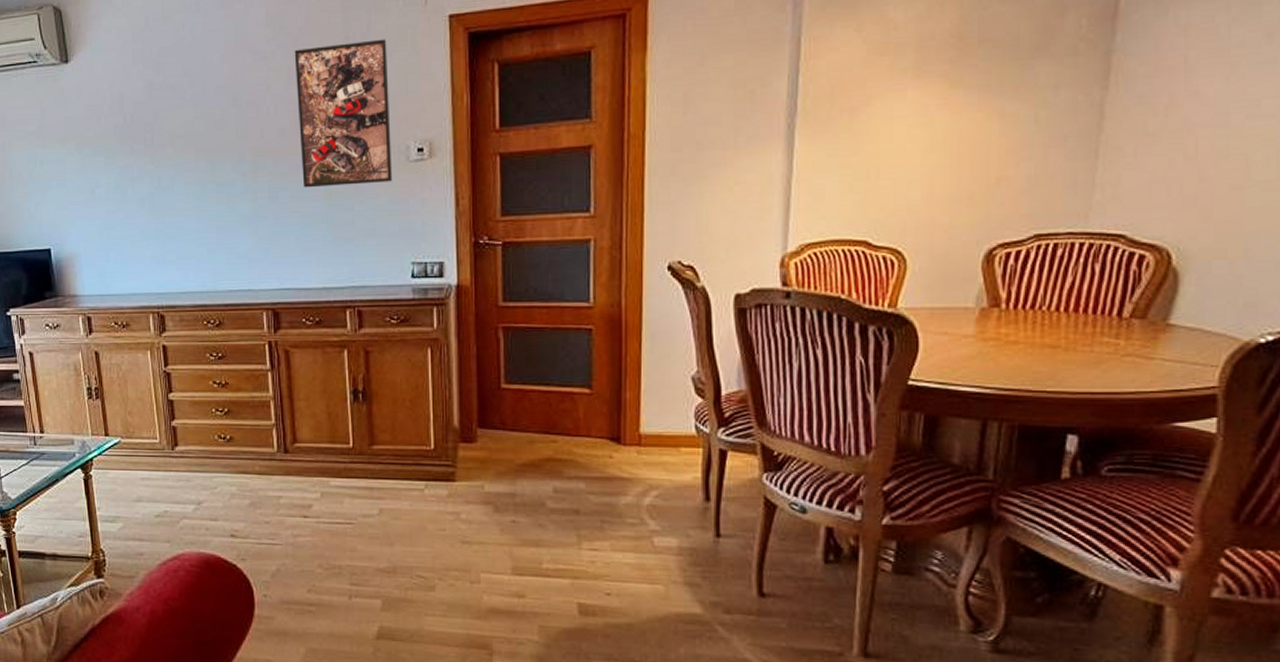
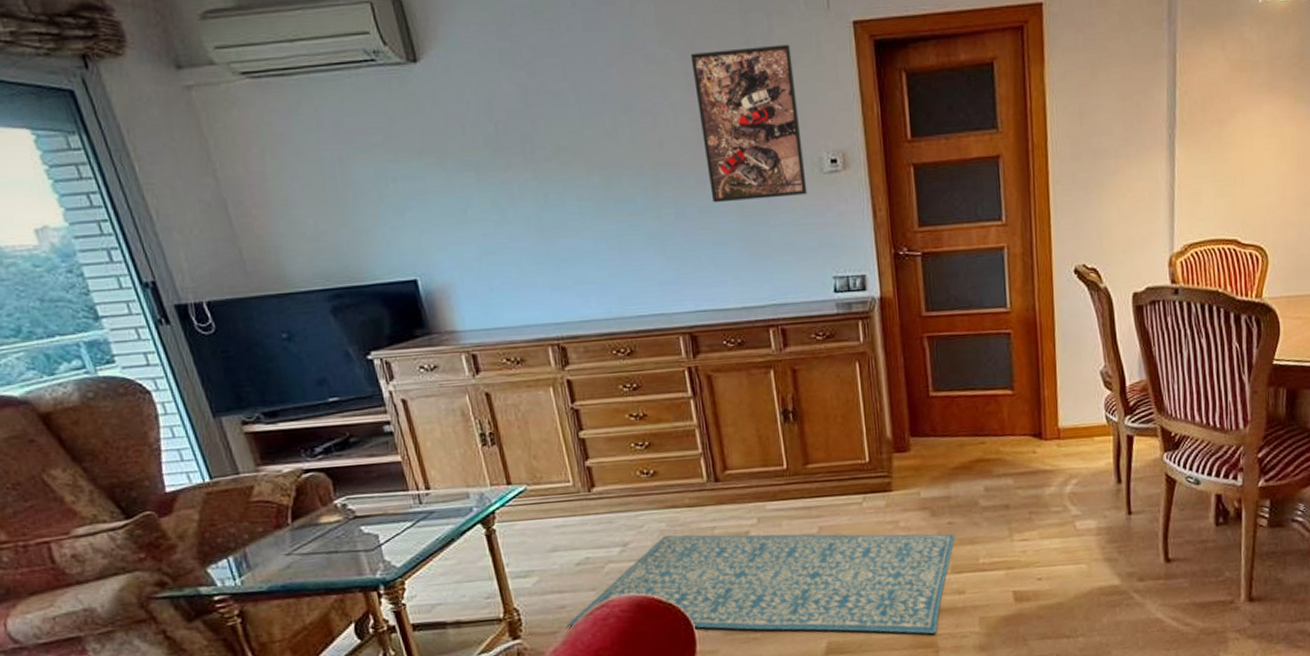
rug: none [143,498,518,636] -> present [567,533,955,635]

